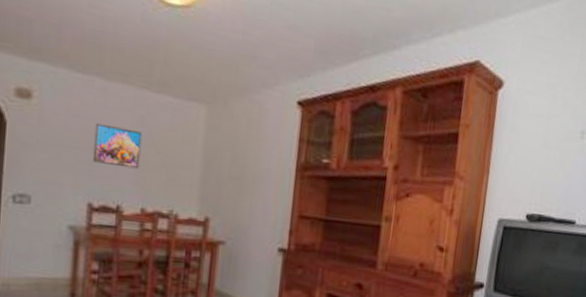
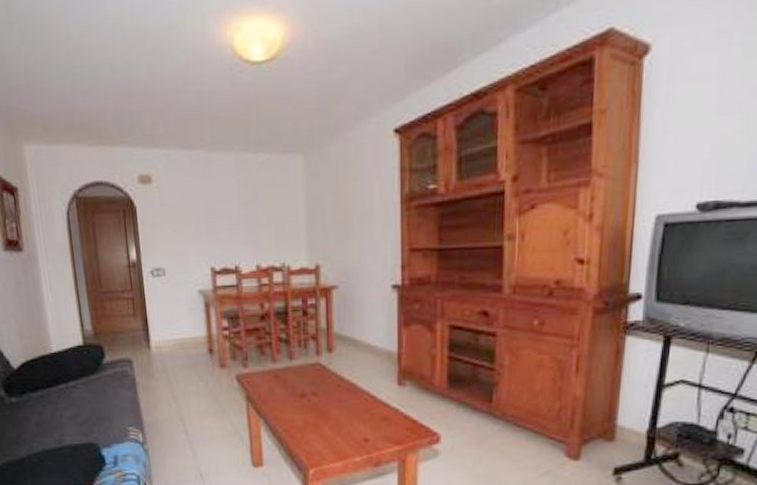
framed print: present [92,123,142,169] -> none [206,192,250,230]

